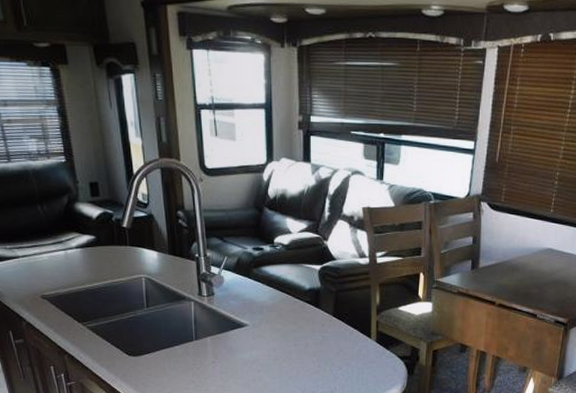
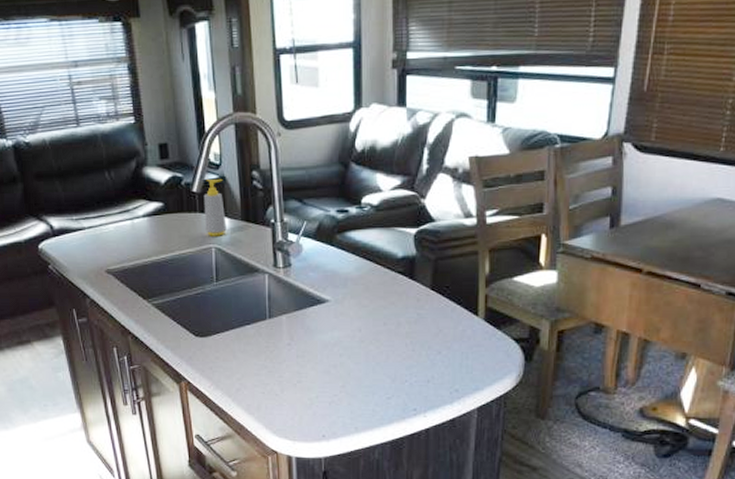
soap bottle: none [133,216,155,267] -> present [203,178,227,236]

